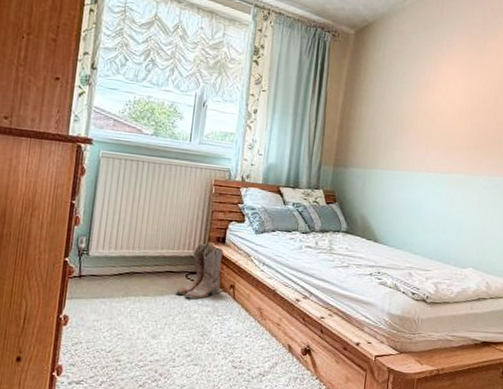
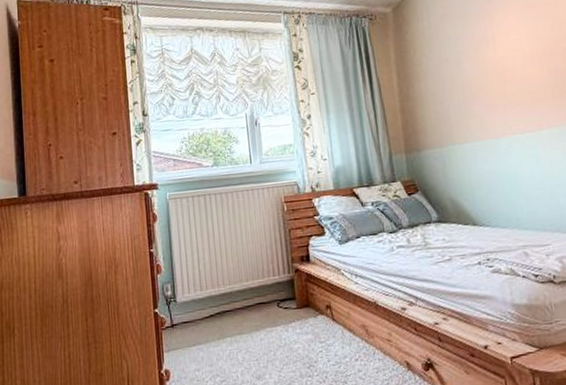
boots: present [176,243,224,300] -> none [271,265,316,329]

